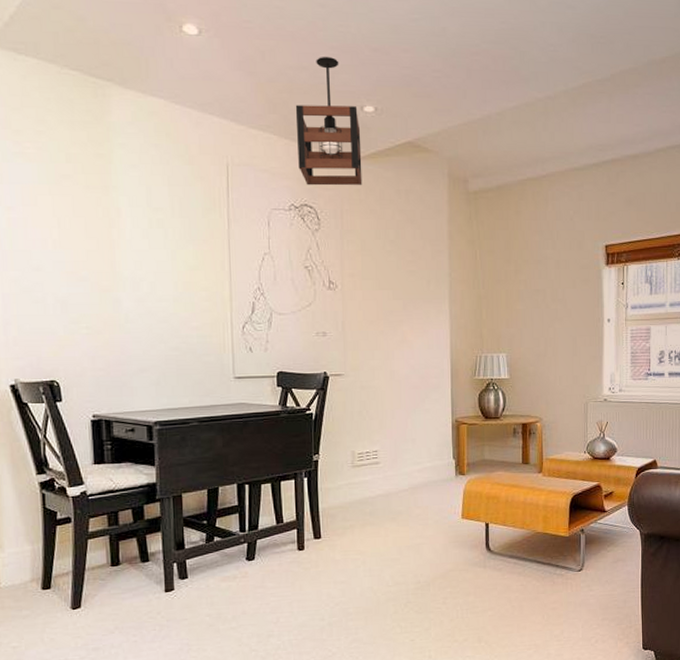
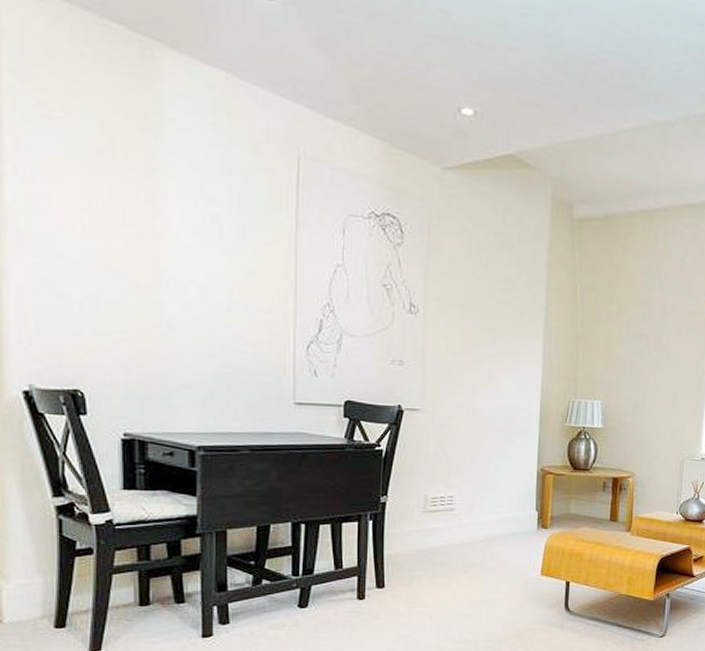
pendant light: present [295,56,363,186] -> none [382,43,457,198]

